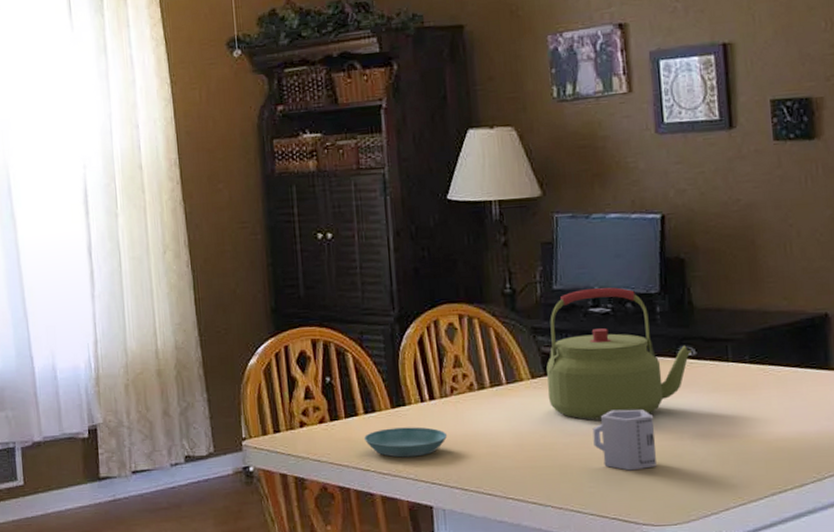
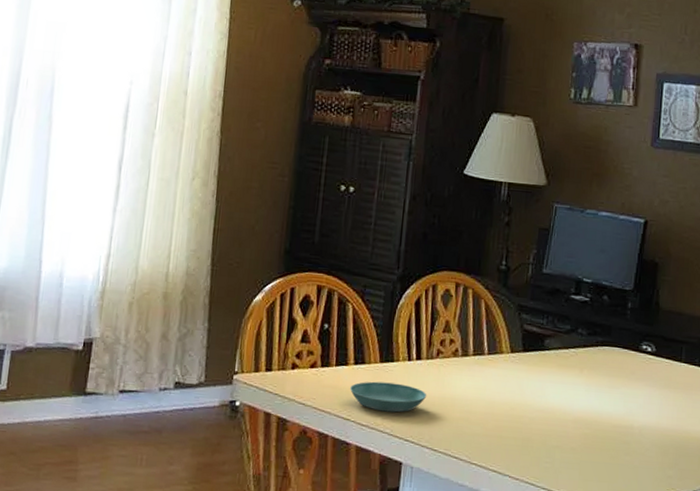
kettle: present [546,287,692,420] -> none [522,276,652,400]
cup: present [592,409,657,471] -> none [555,392,611,452]

